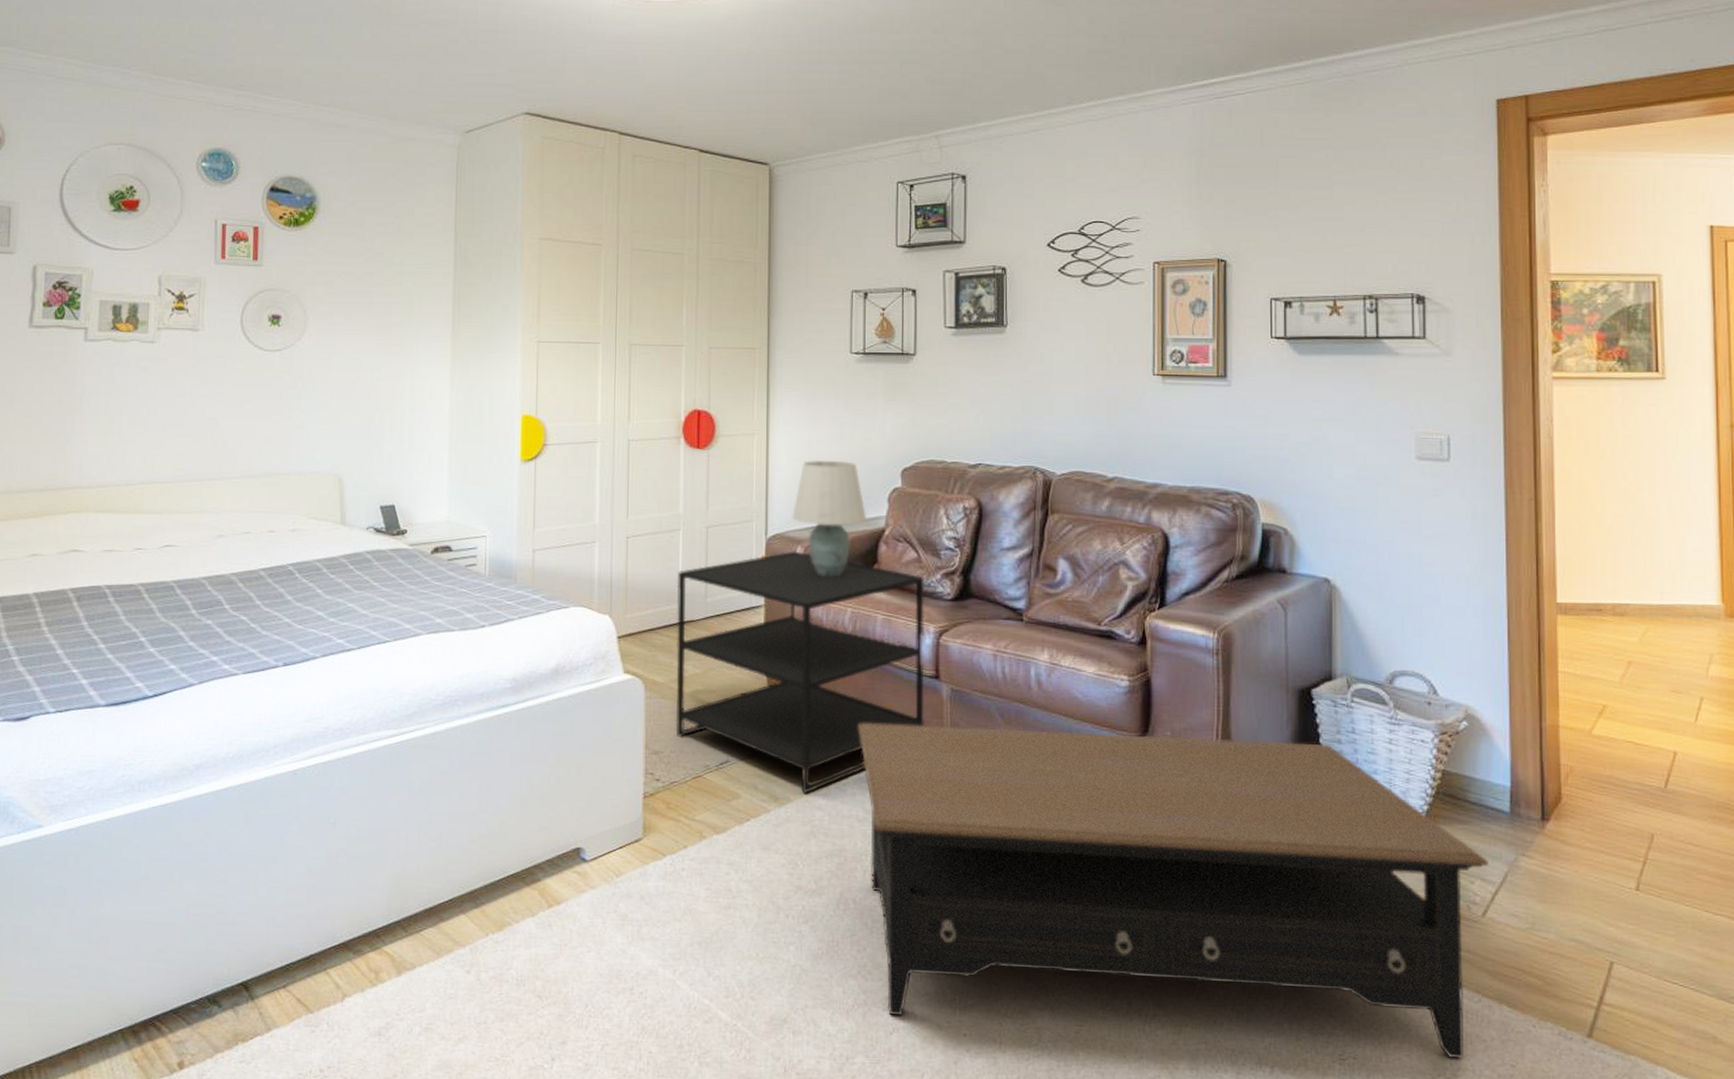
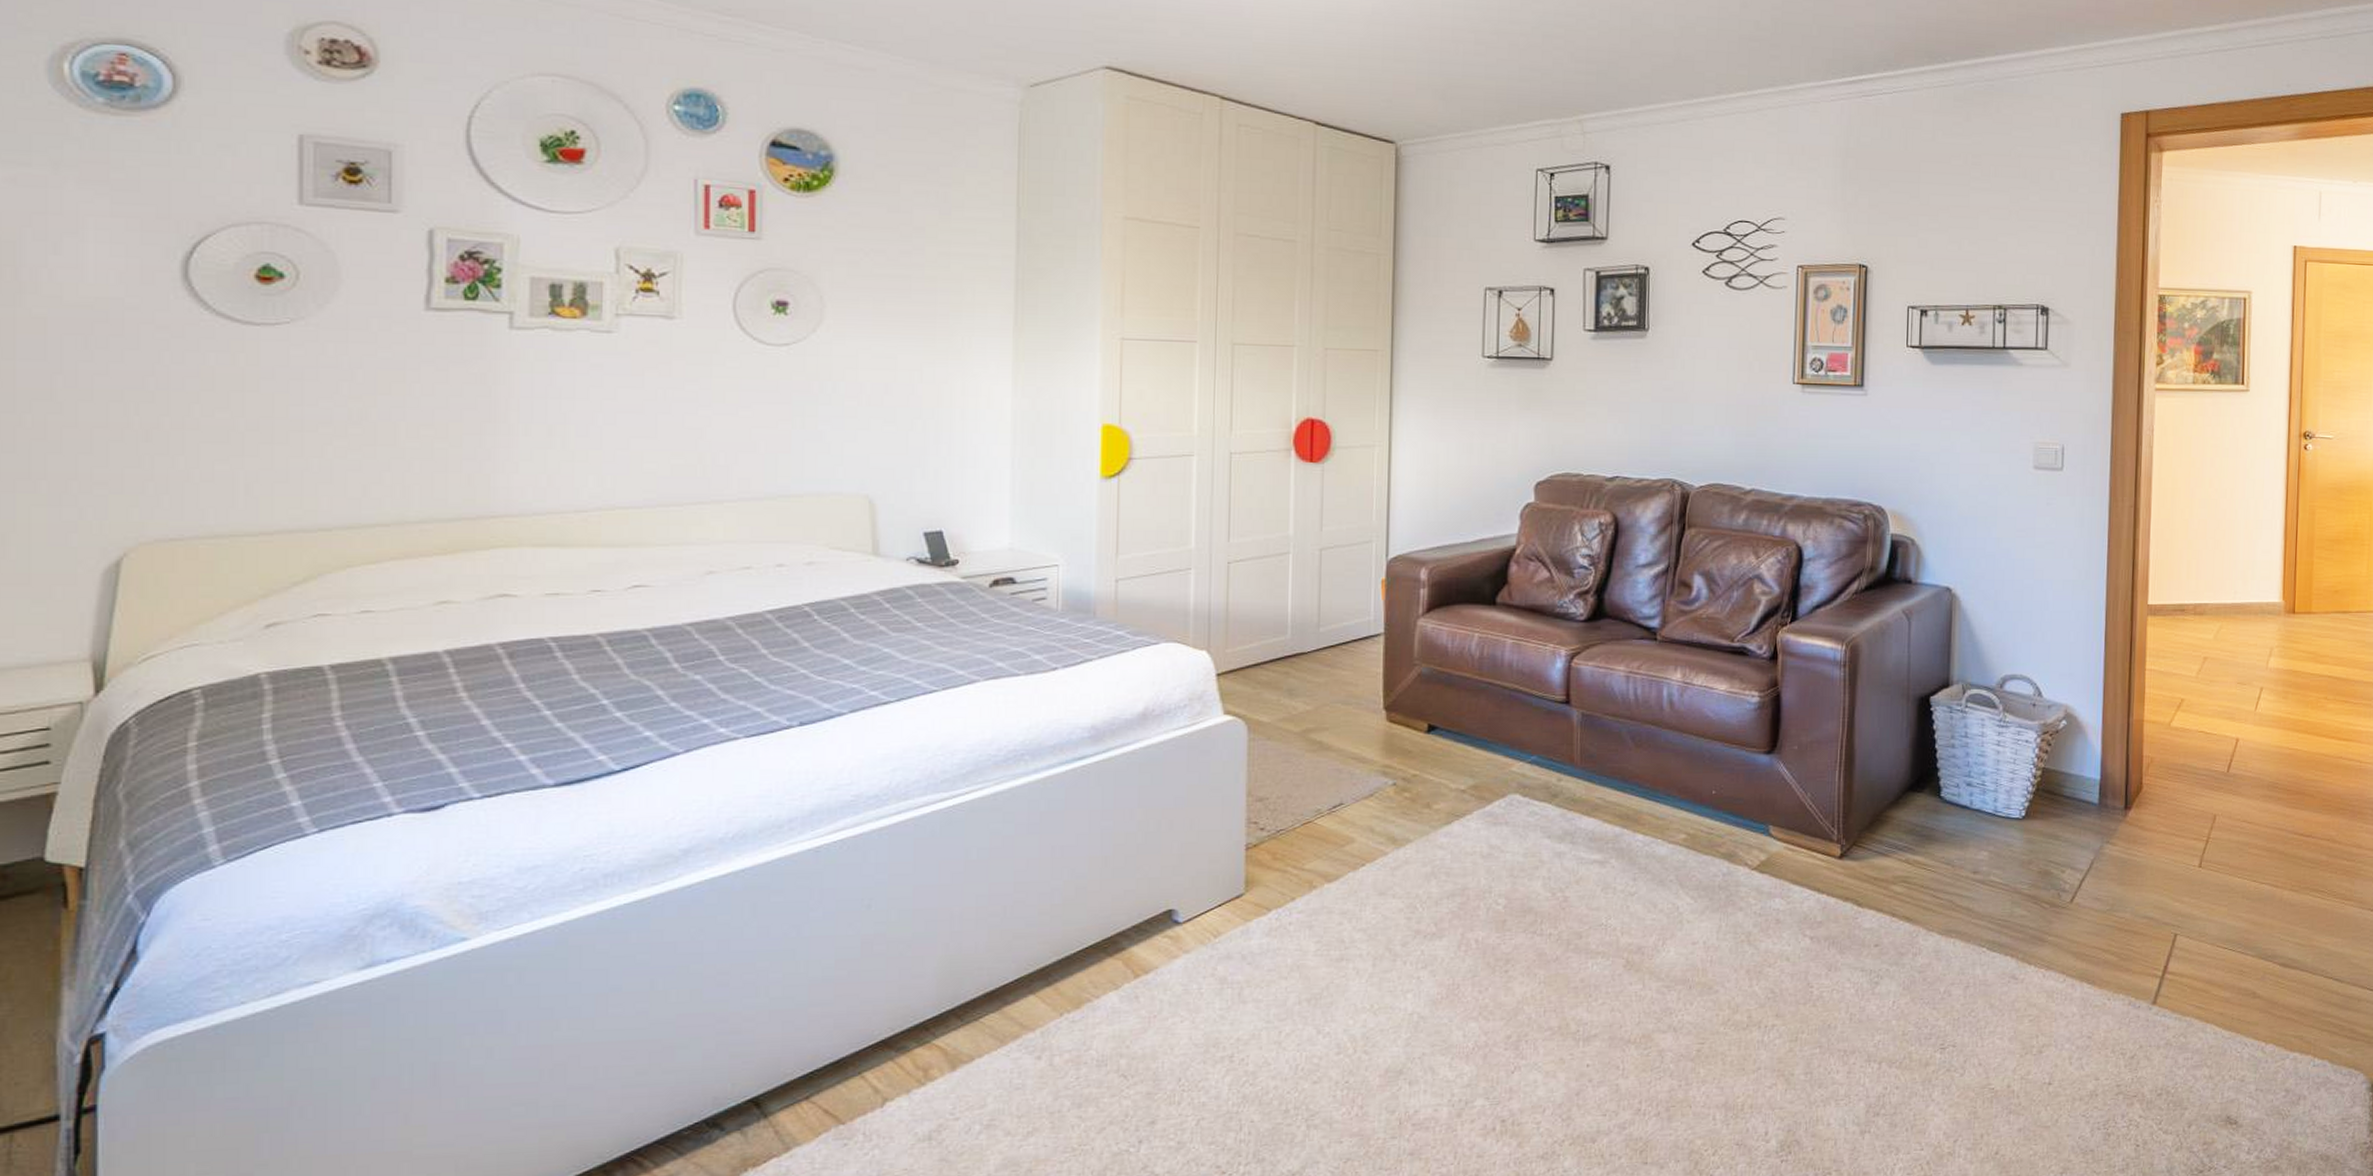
side table: present [675,551,924,793] -> none [1283,573,1557,832]
table lamp: present [792,459,867,577] -> none [1416,473,1498,600]
coffee table: present [858,723,1489,1058] -> none [1484,749,2078,1053]

